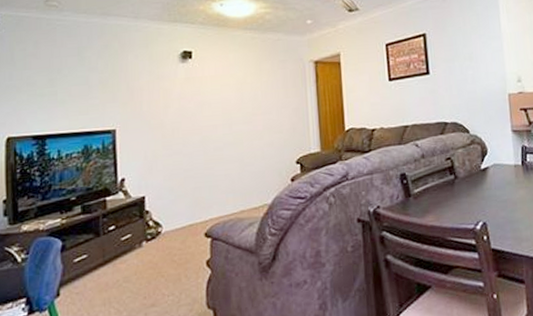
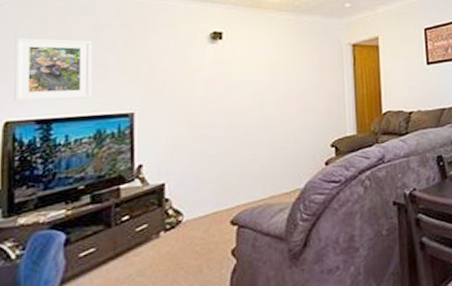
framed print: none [12,60,79,119] -> present [14,37,93,101]

